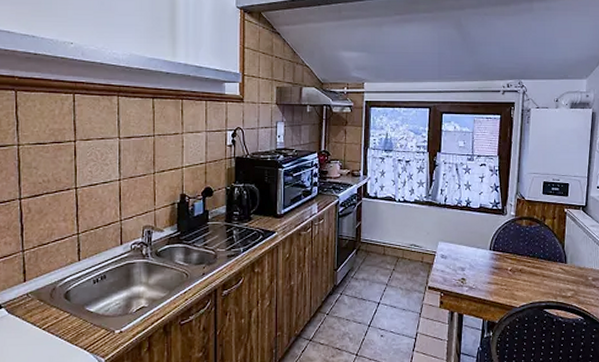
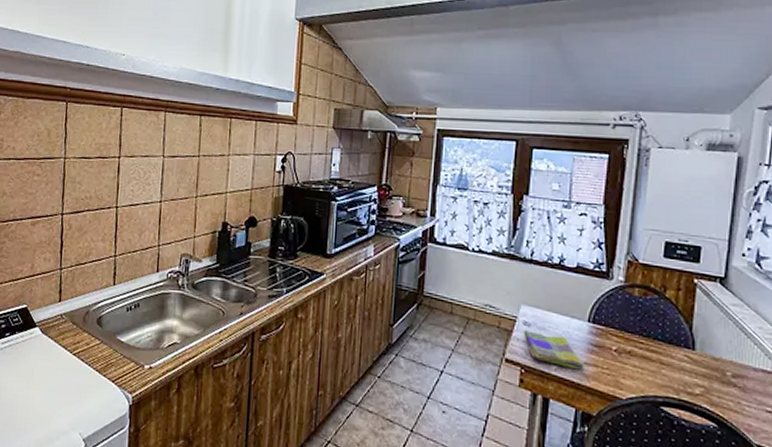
dish towel: none [441,262,488,289] -> present [523,330,584,370]

